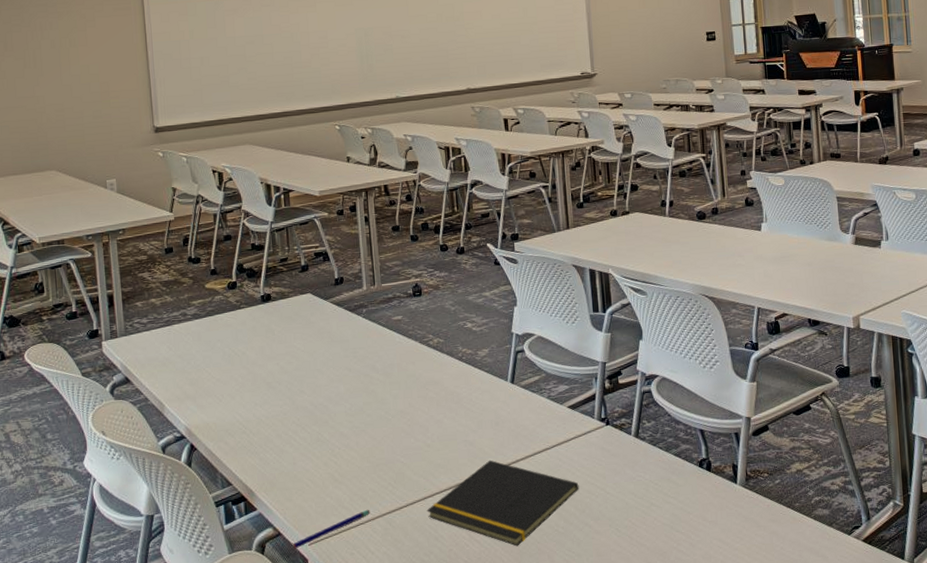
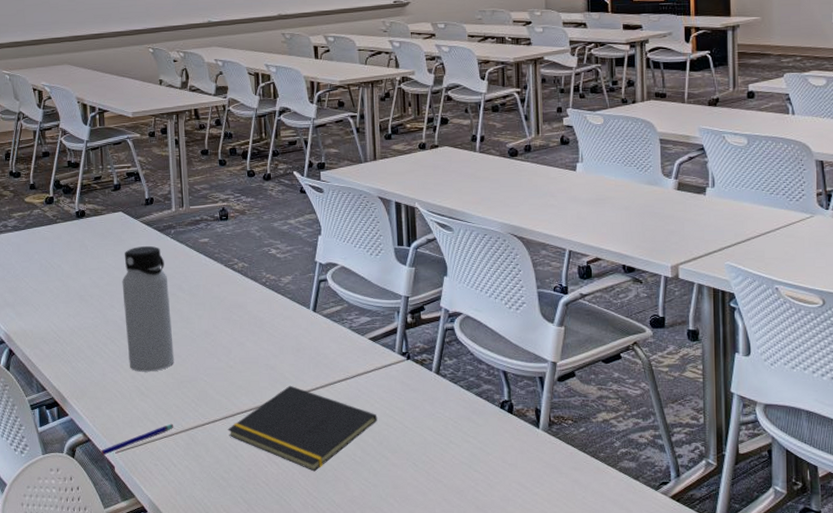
water bottle: none [312,326,369,458] -> present [122,245,174,372]

